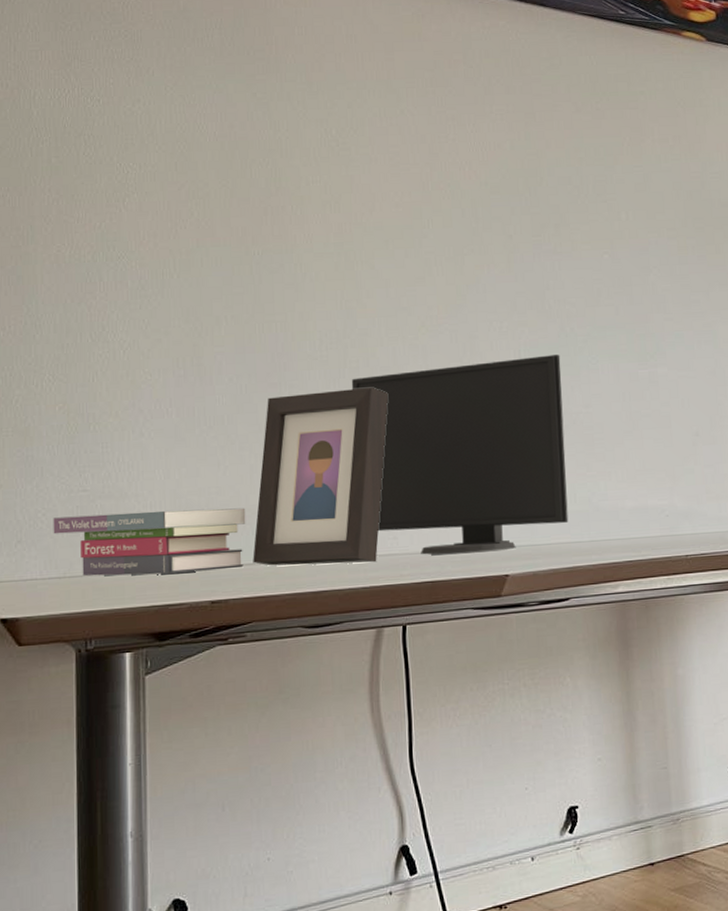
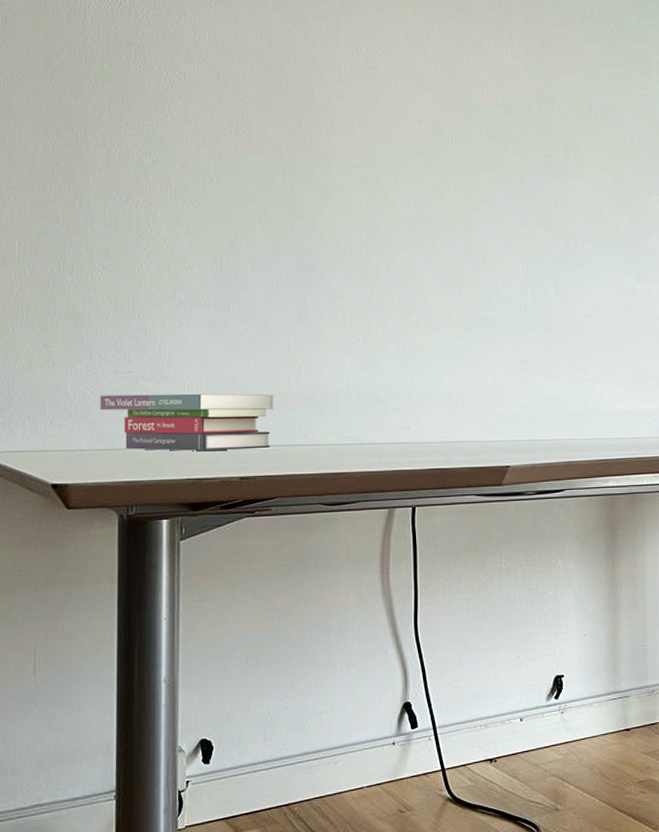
picture frame: present [253,387,389,566] -> none [279,289,406,449]
computer monitor: present [351,355,569,555] -> none [373,267,566,445]

